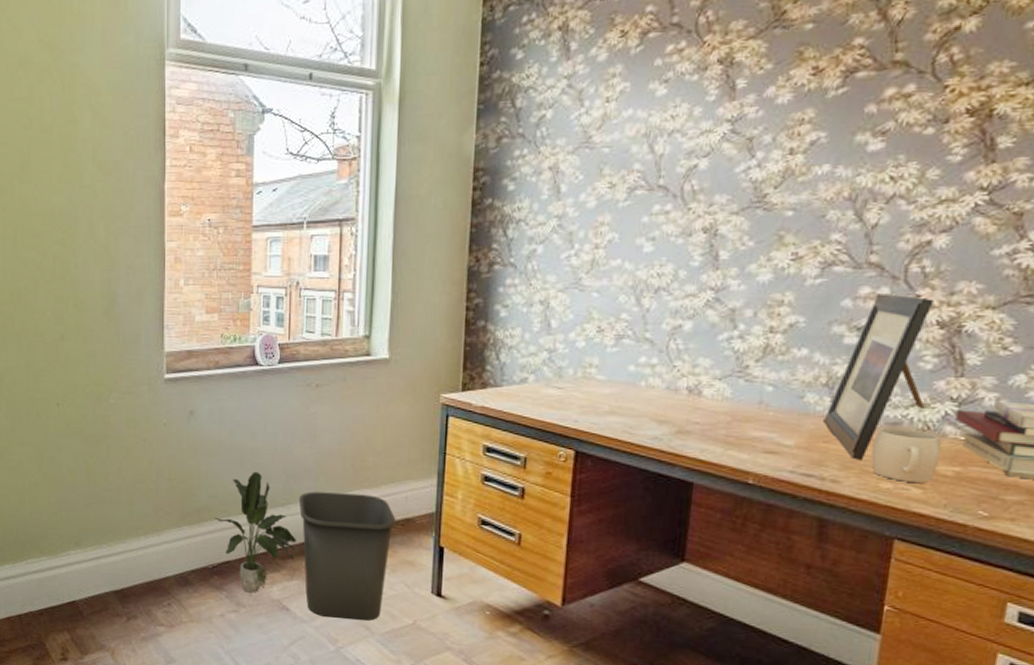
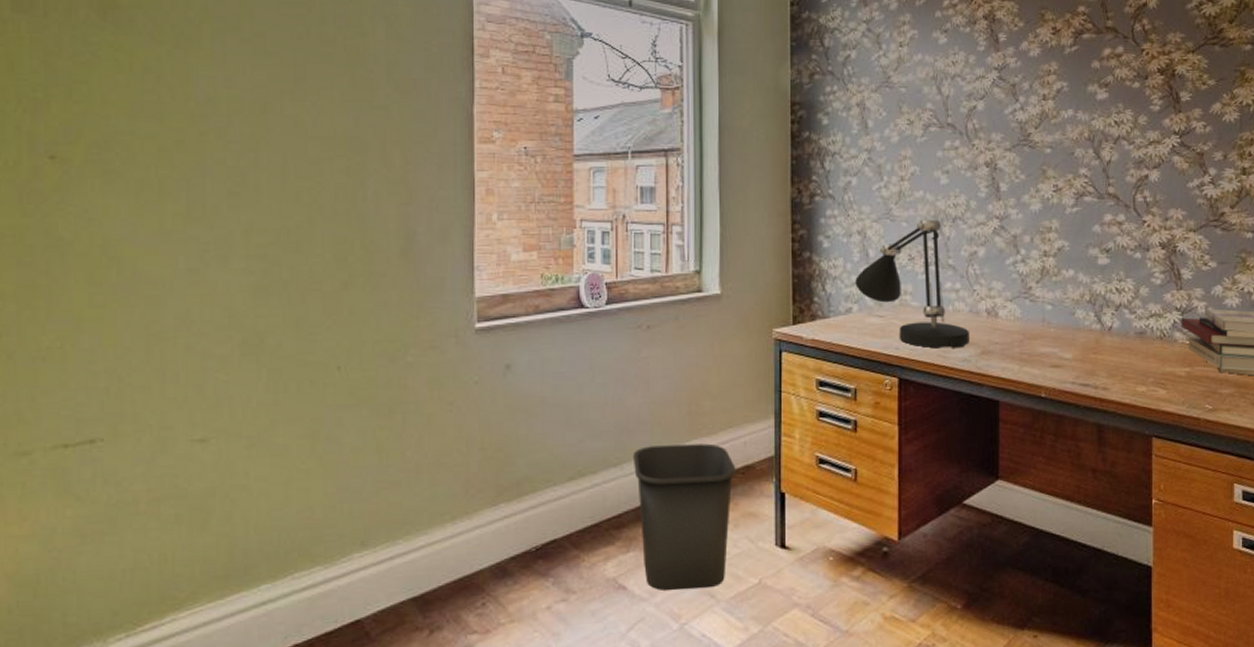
potted plant: present [214,471,296,593] -> none [537,429,631,575]
desk lamp: none [533,289,664,427] -> present [855,219,969,350]
picture frame: present [823,294,934,462] -> none [1091,220,1160,369]
mug: present [871,427,942,484] -> none [1128,336,1175,385]

